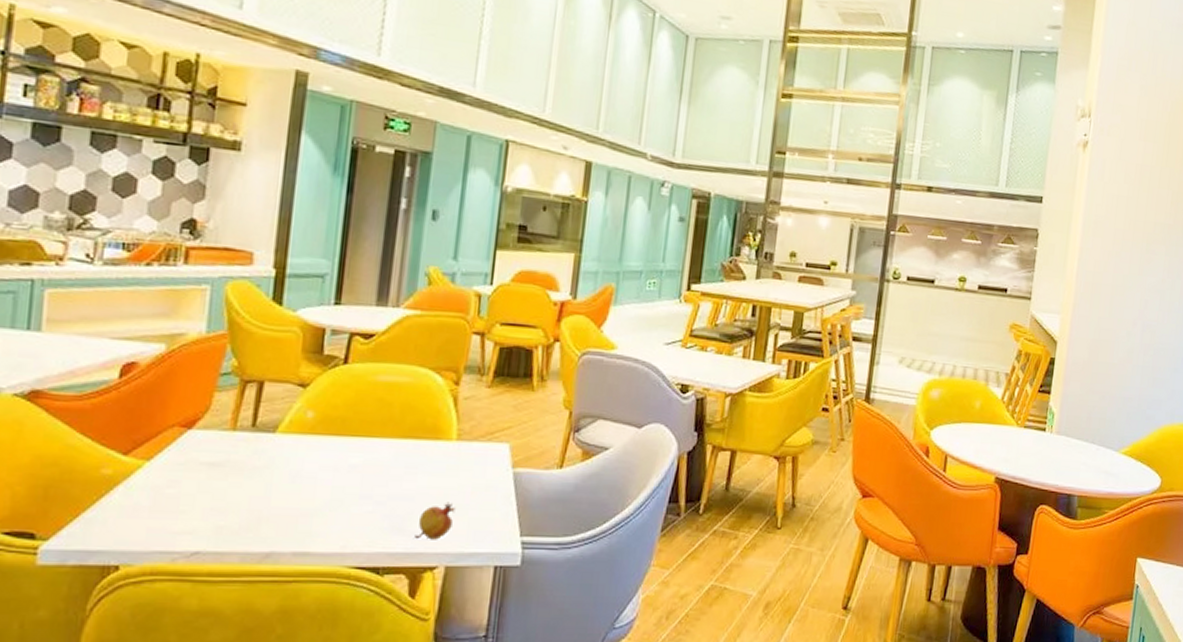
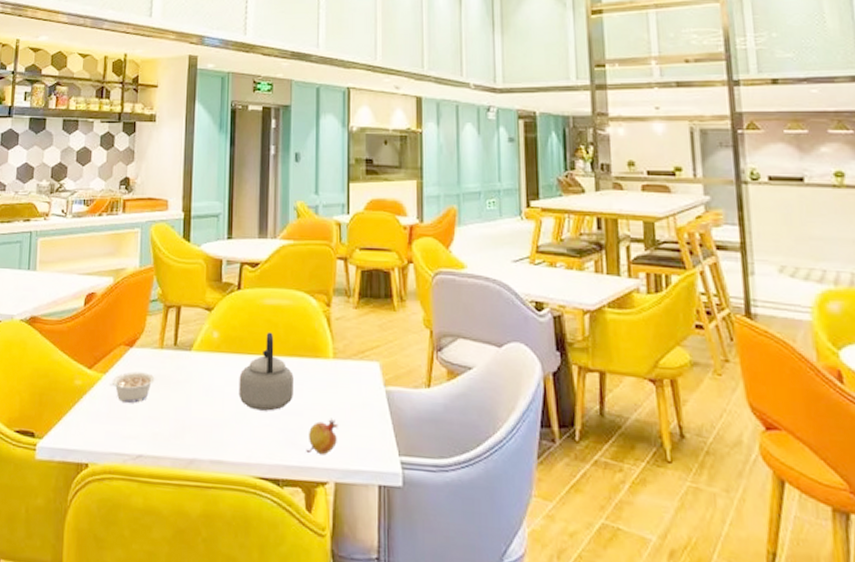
legume: none [154,457,222,494] -> present [109,371,155,403]
teapot: none [335,411,407,497] -> present [238,332,294,411]

